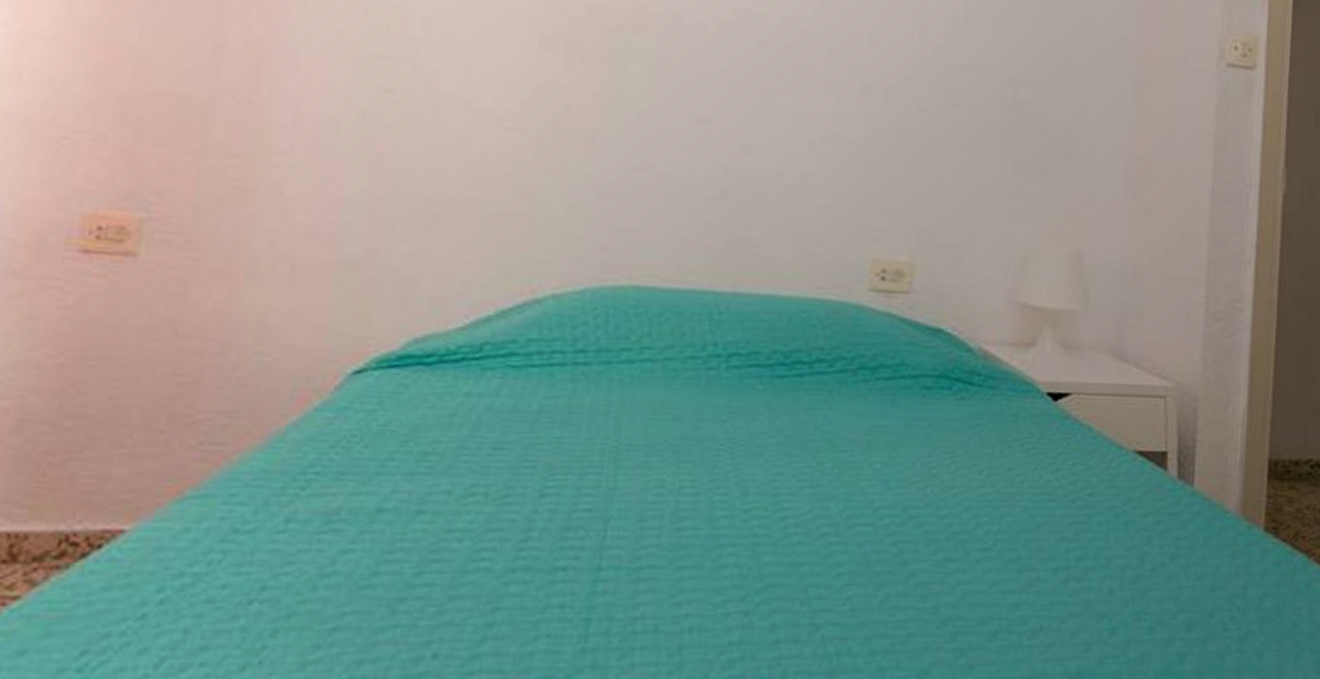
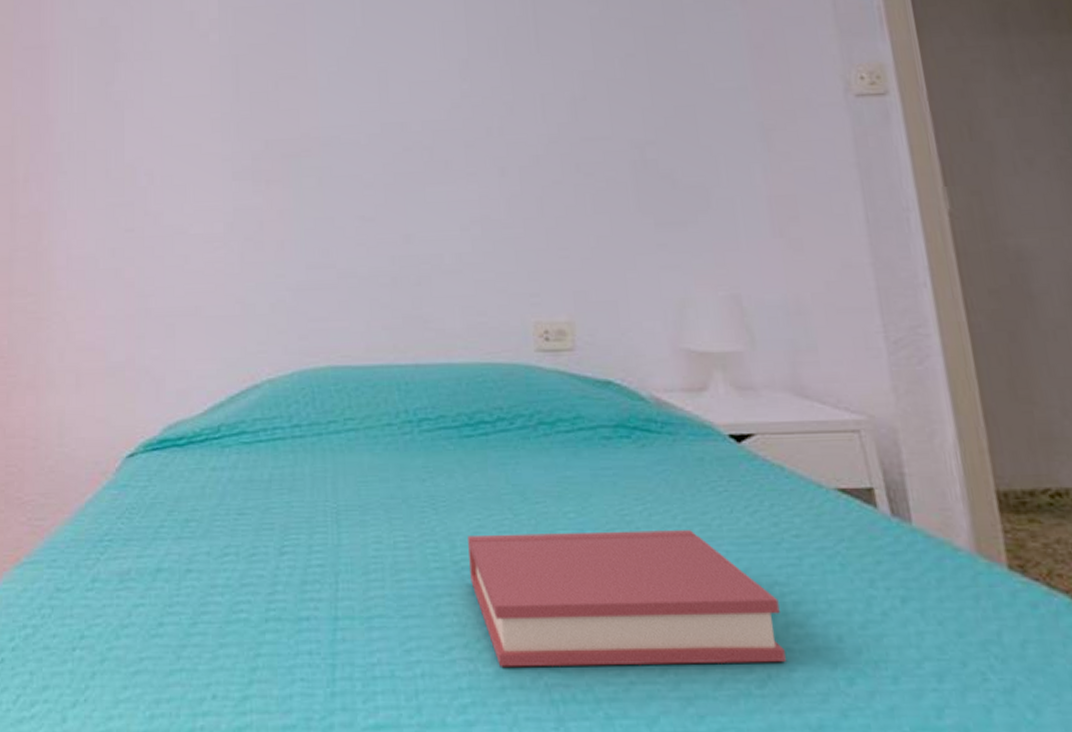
hardback book: none [759,482,1063,621] -> present [468,530,786,667]

